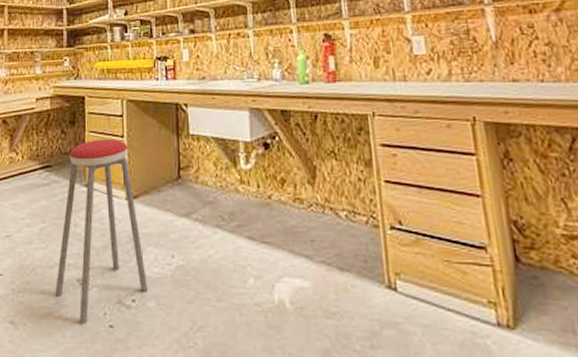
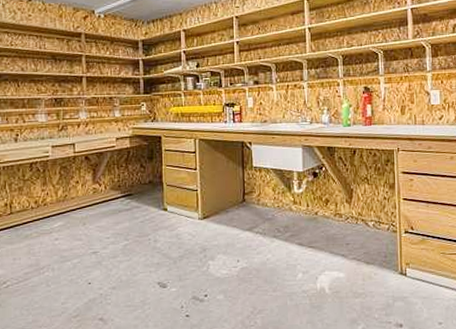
music stool: present [55,138,148,325] -> none [139,171,217,317]

